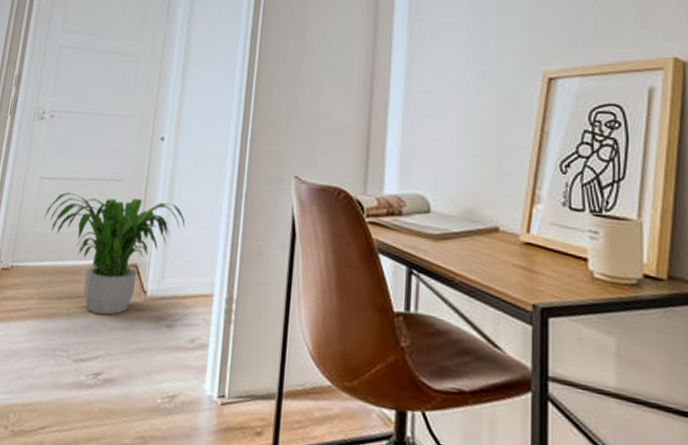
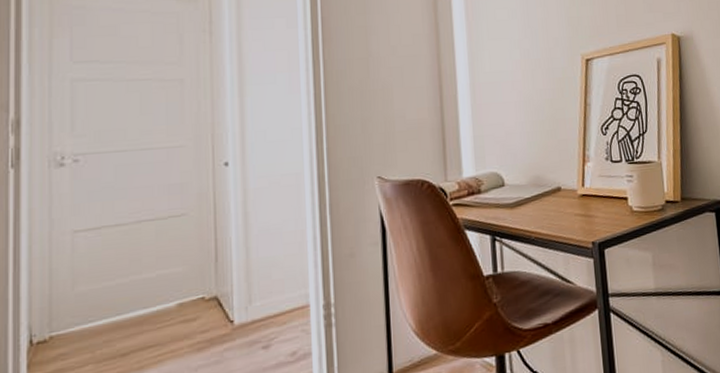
potted plant: present [44,193,186,315] -> none [86,227,268,359]

